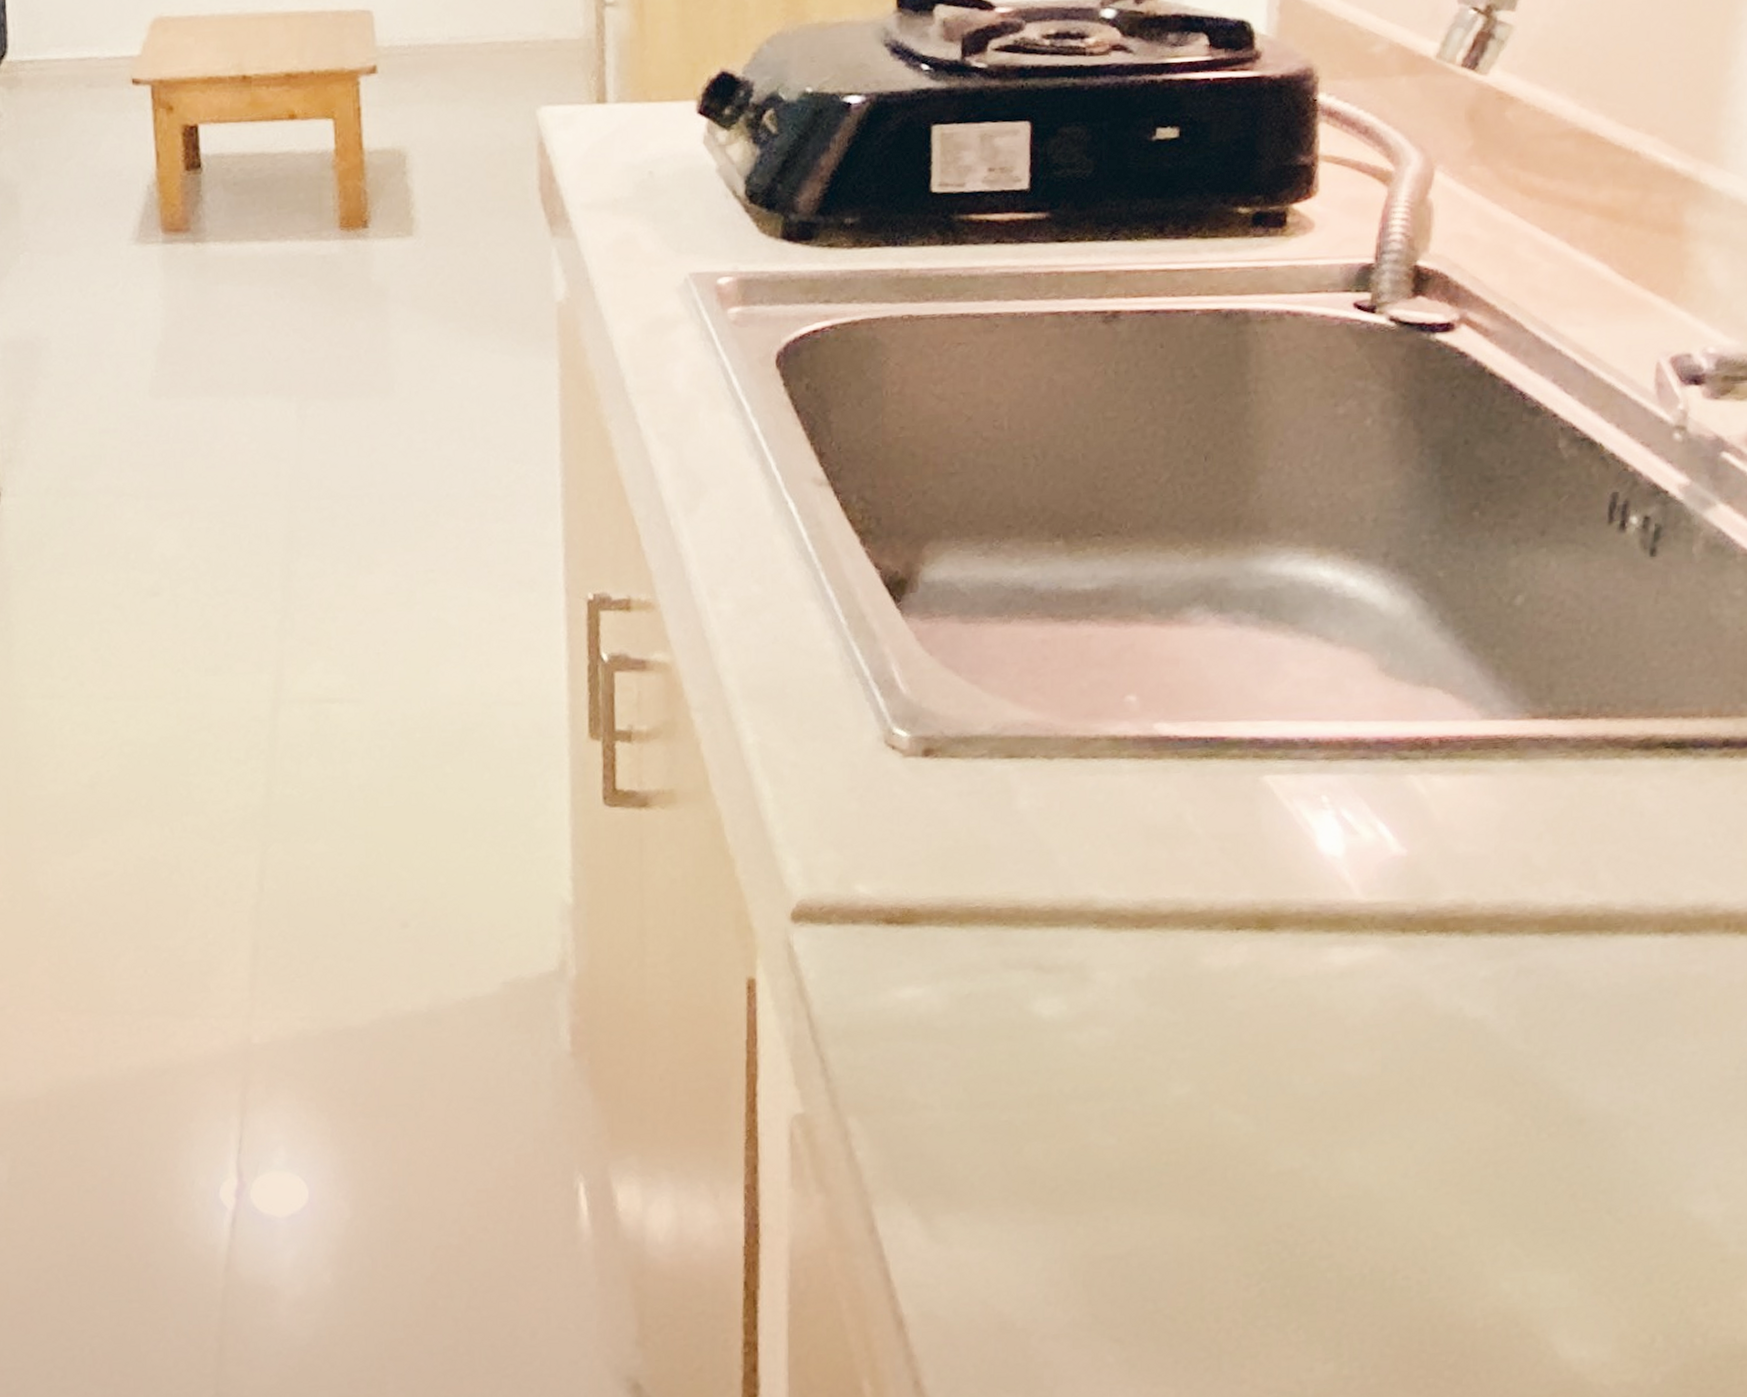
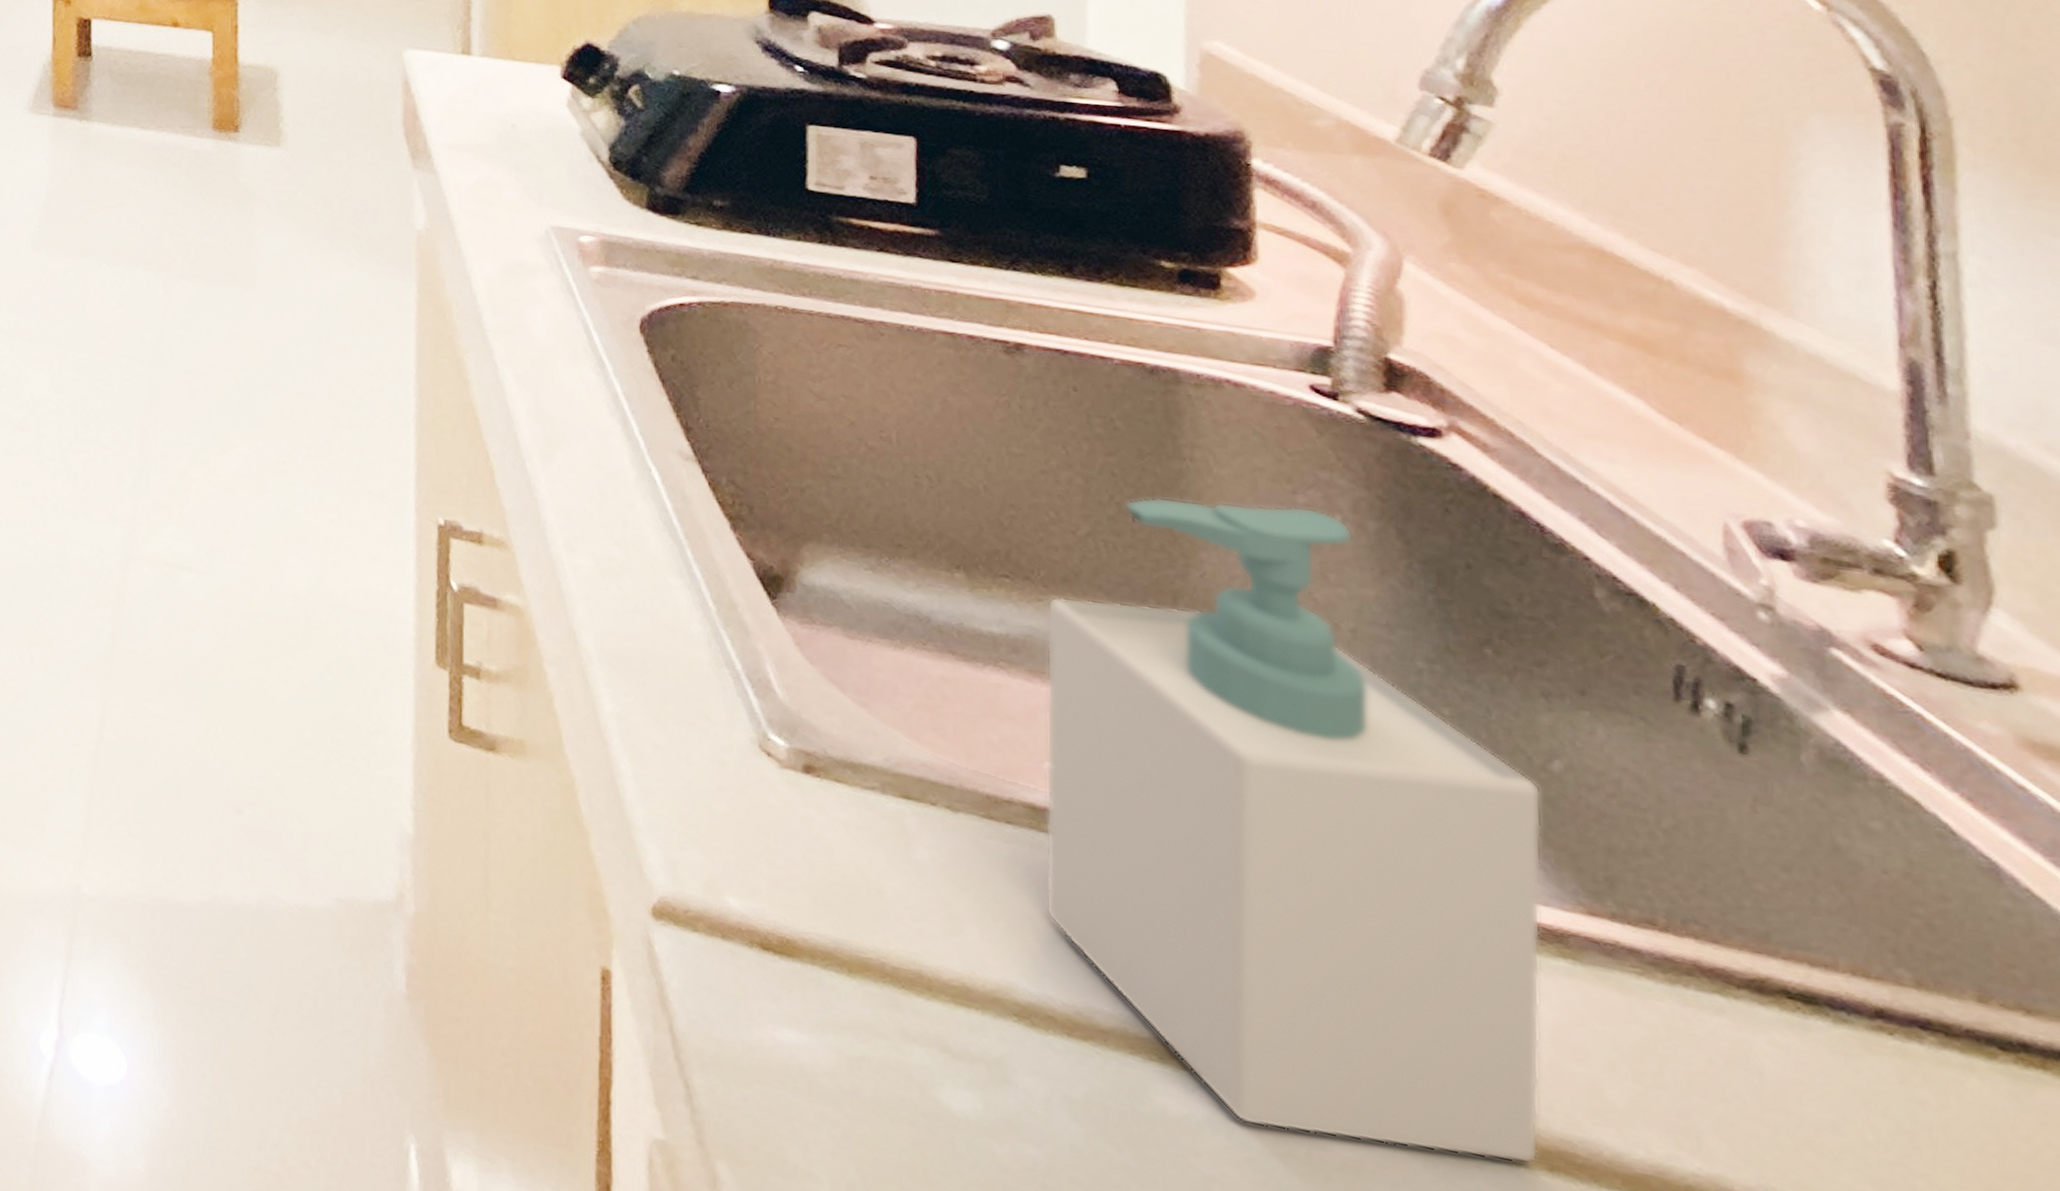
soap bottle: none [1121,416,1506,961] -> present [1044,497,1542,1164]

